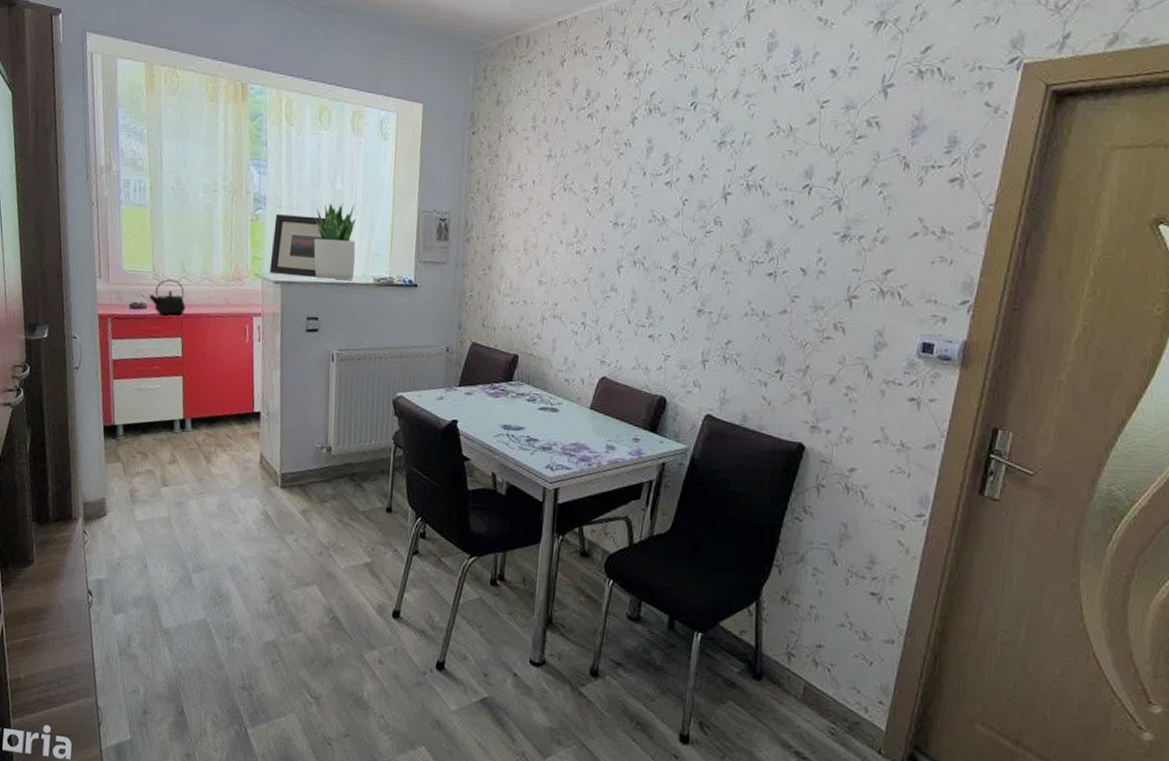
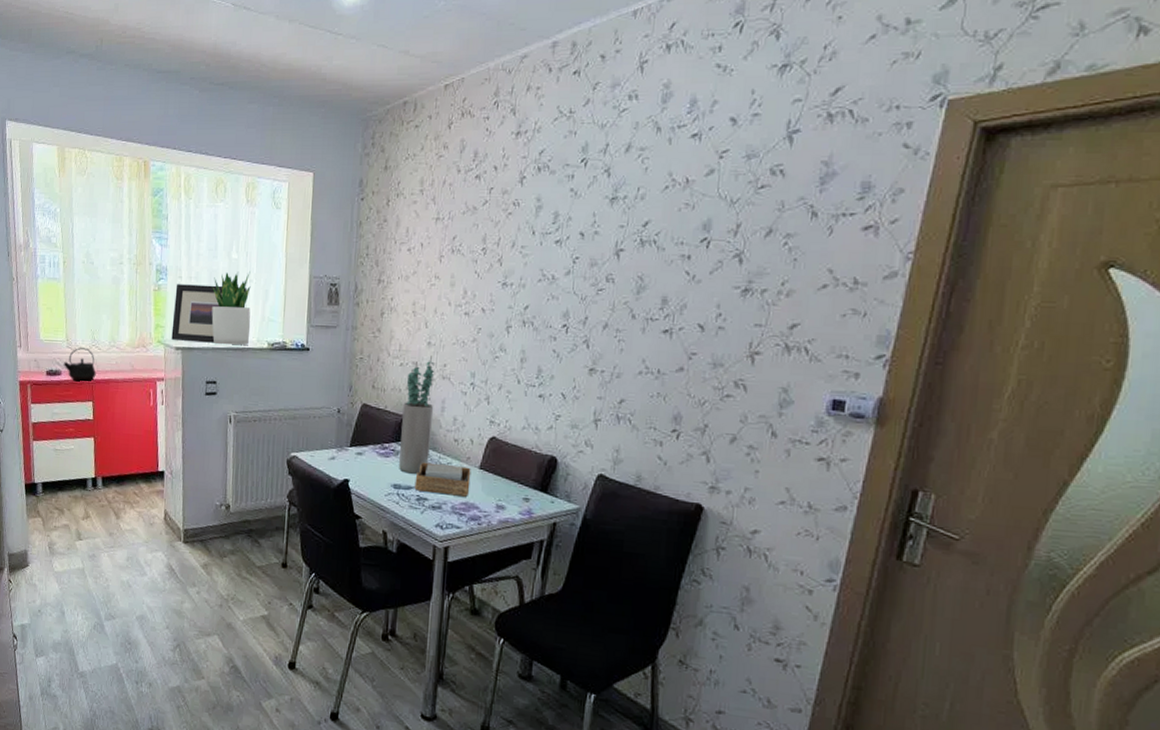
vase: none [509,294,546,414] -> present [399,355,434,474]
napkin holder: none [524,402,582,437] -> present [414,462,471,497]

